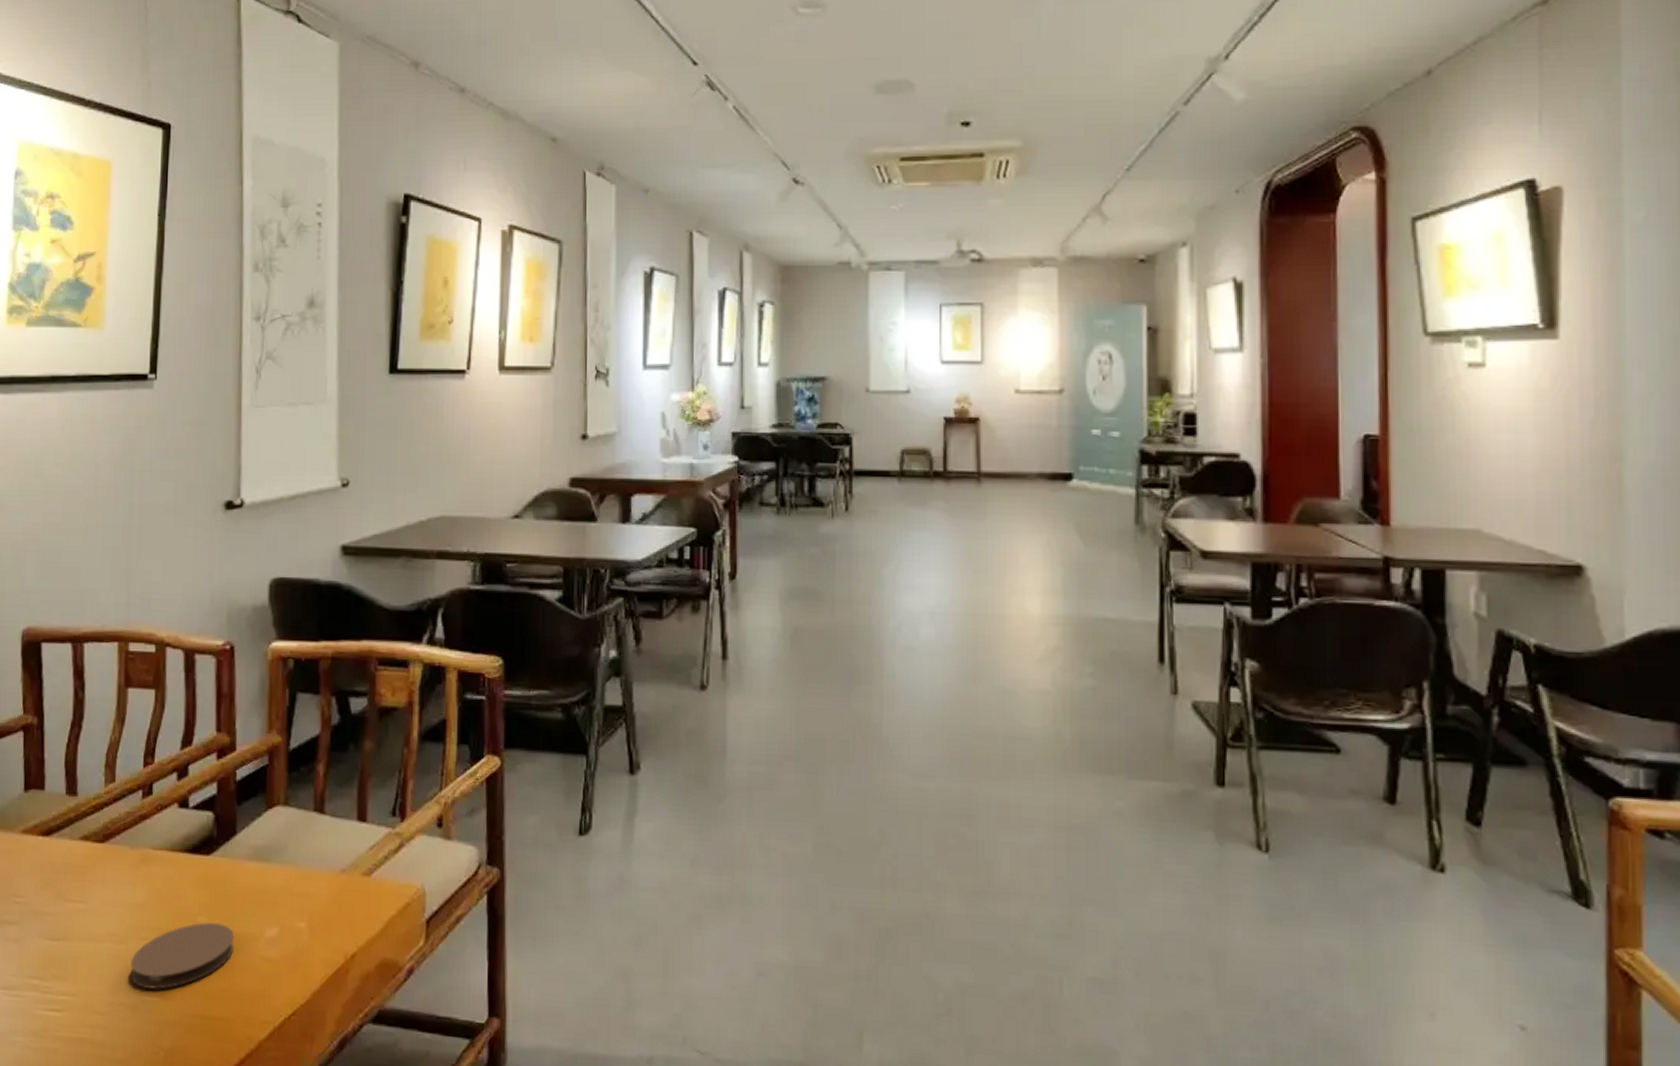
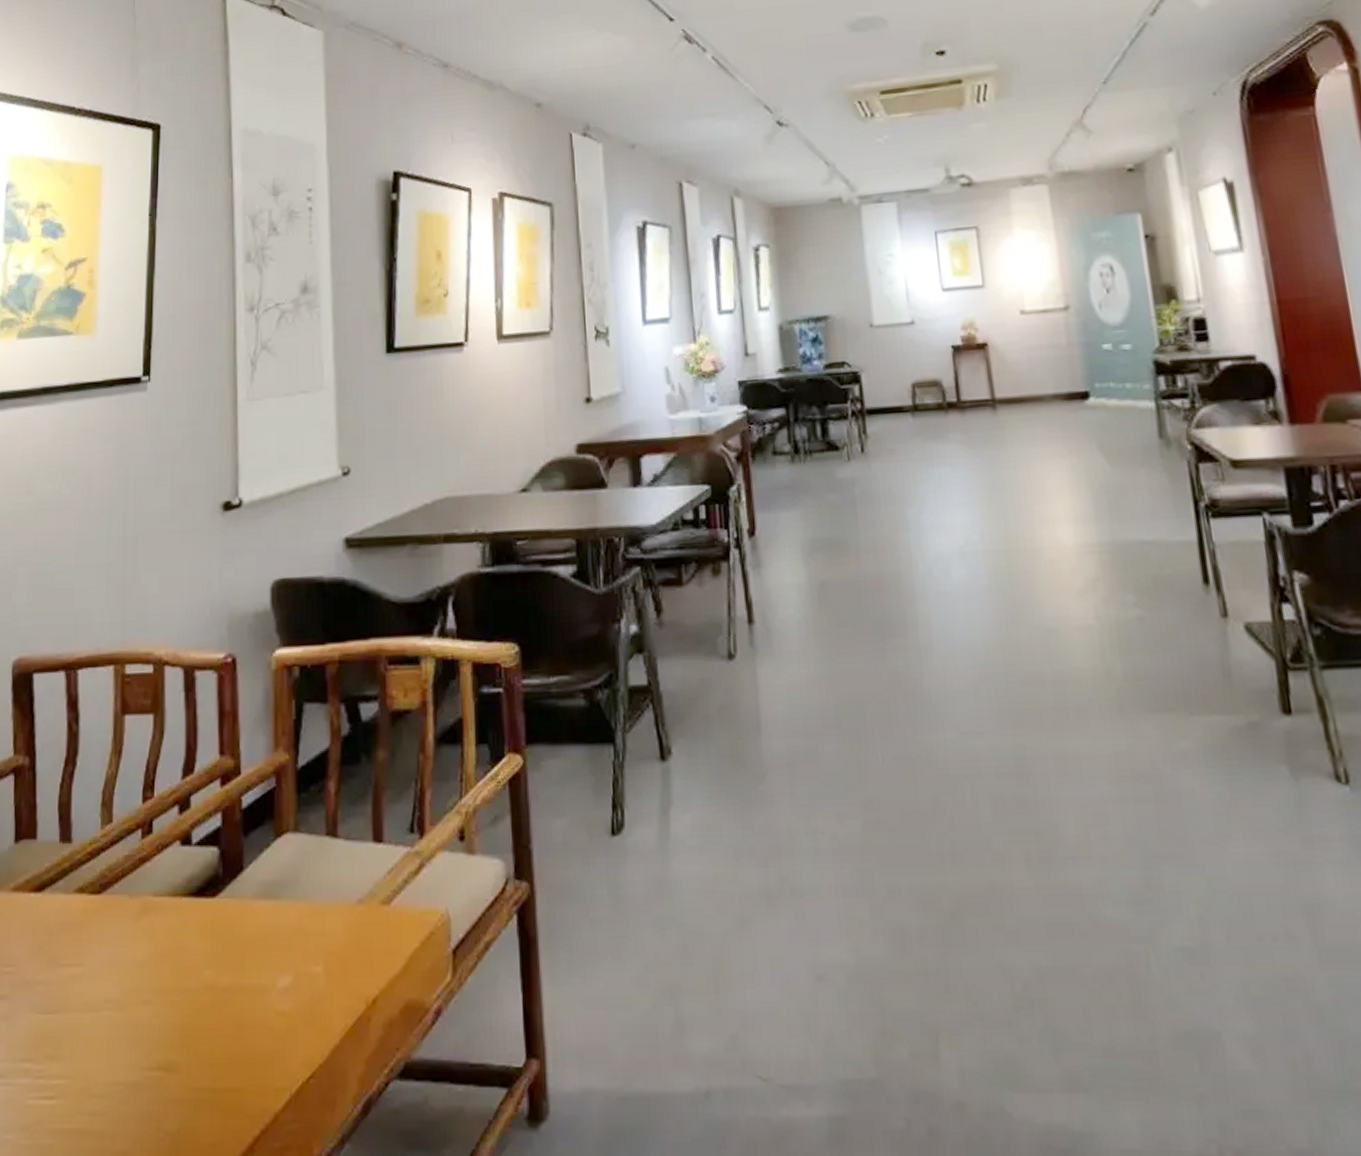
coaster: present [130,922,235,990] -> none [131,976,245,1062]

